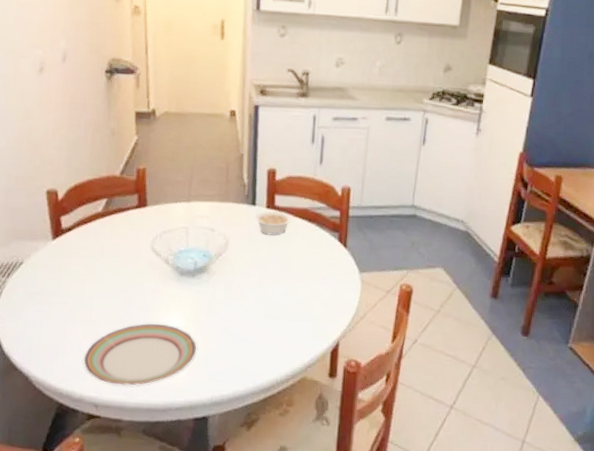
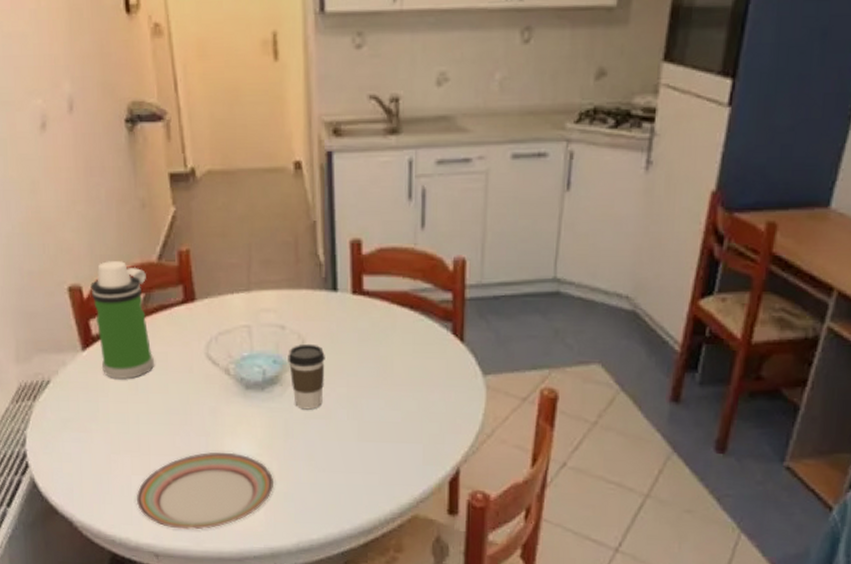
water bottle: none [64,173,110,263] -> present [90,261,155,379]
coffee cup: none [214,243,243,293] -> present [288,343,325,410]
legume: present [255,210,292,236] -> none [337,296,387,331]

